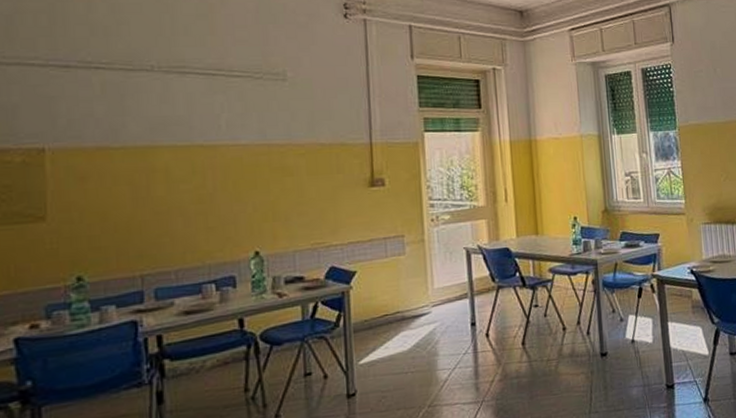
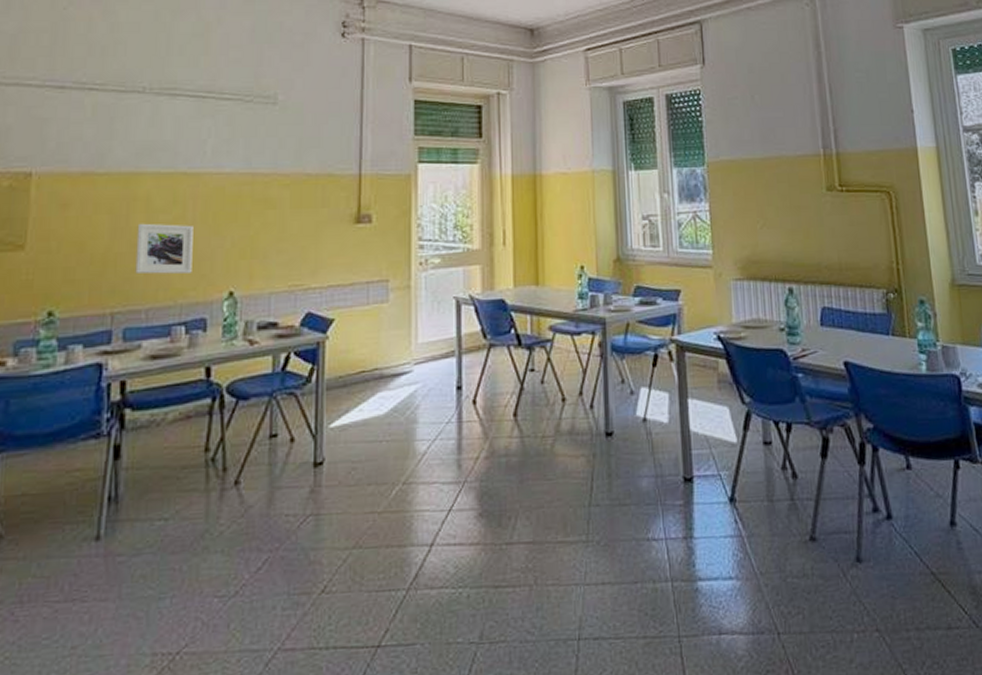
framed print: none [158,192,217,239] -> present [135,223,193,274]

